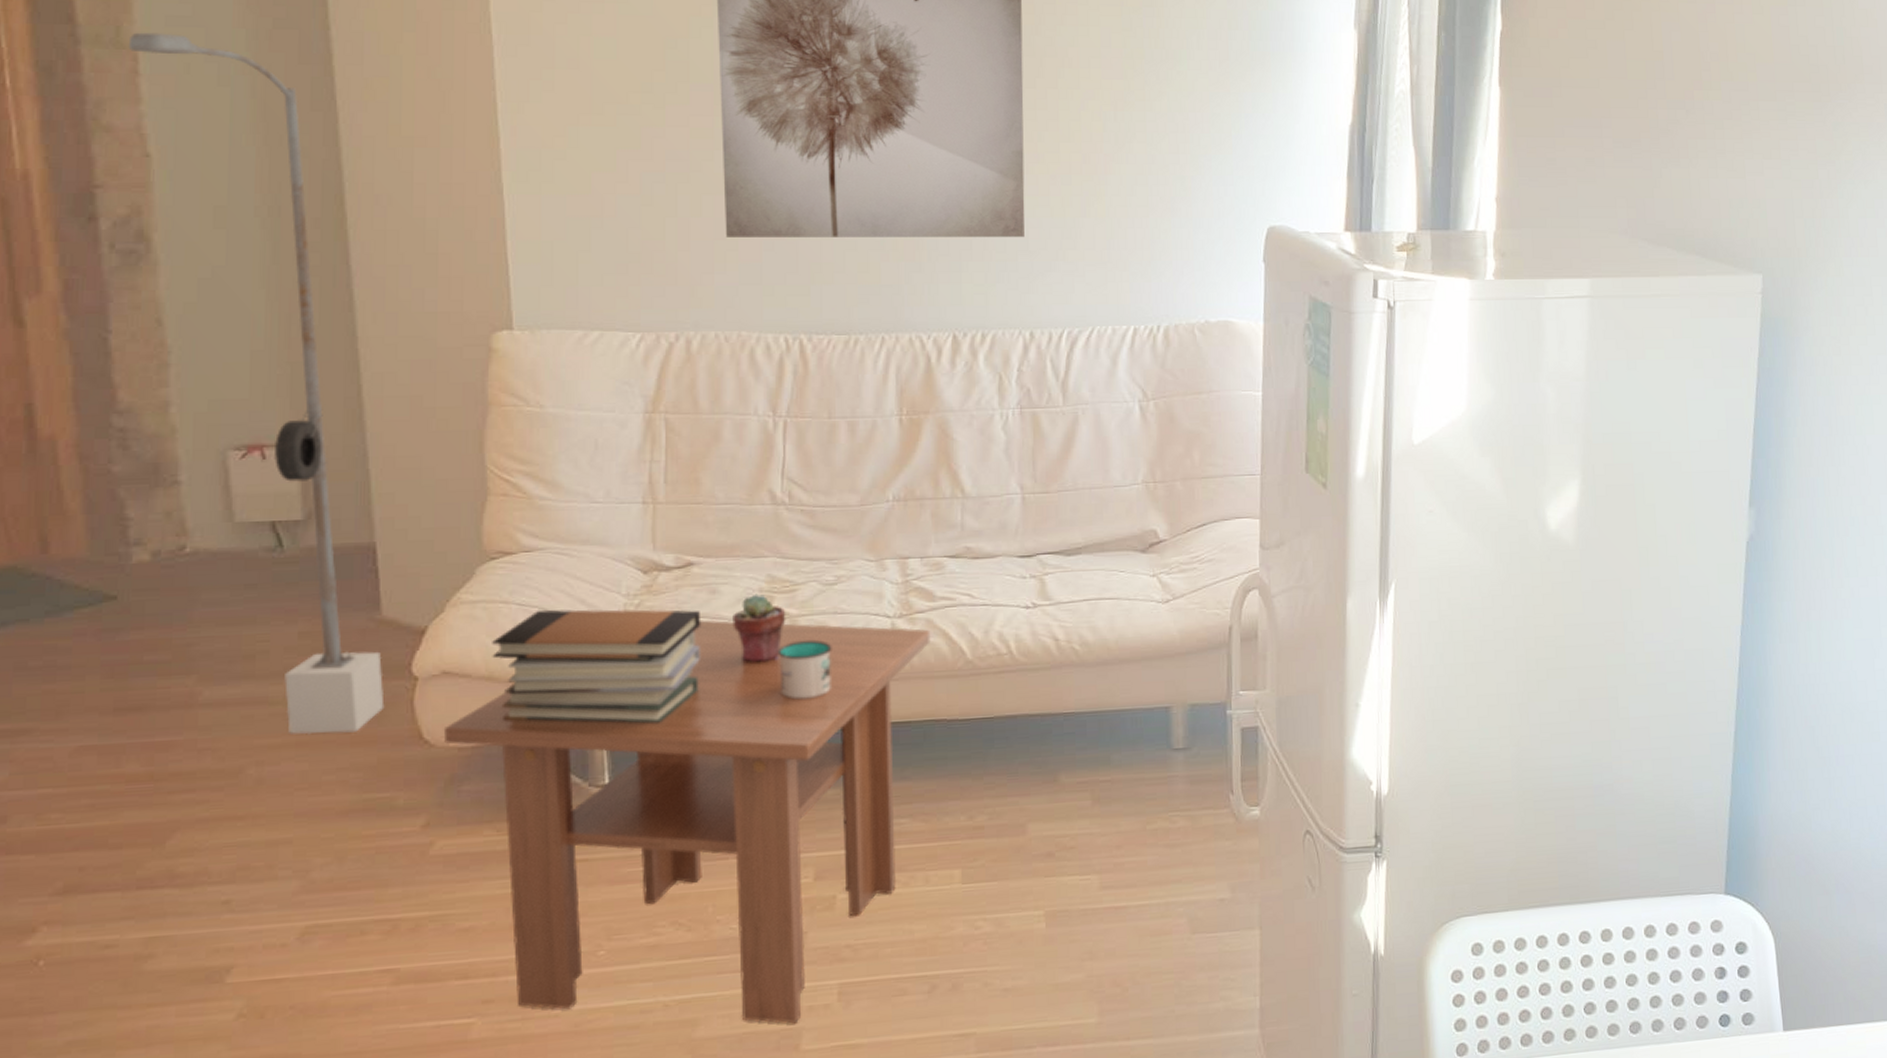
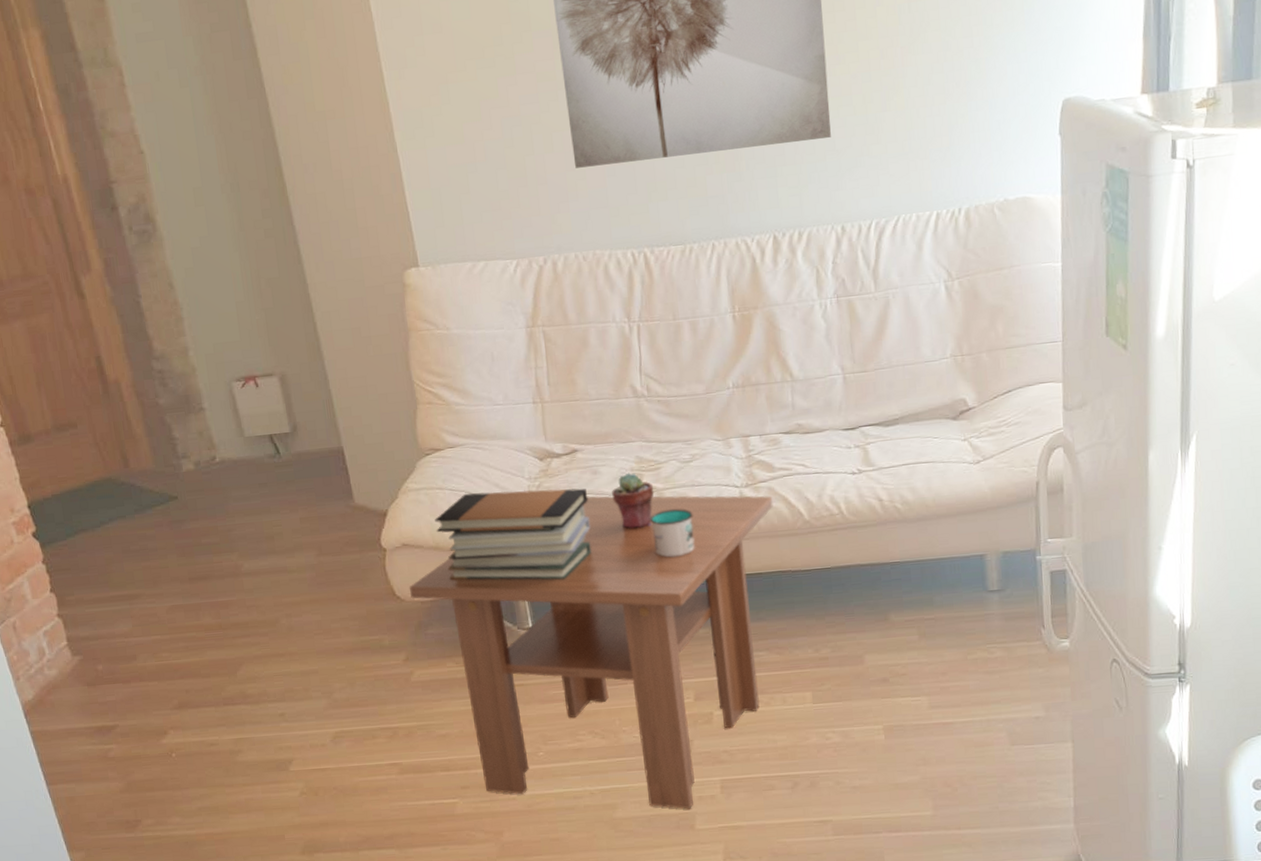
street lamp: present [128,32,385,735] -> none [114,48,366,594]

